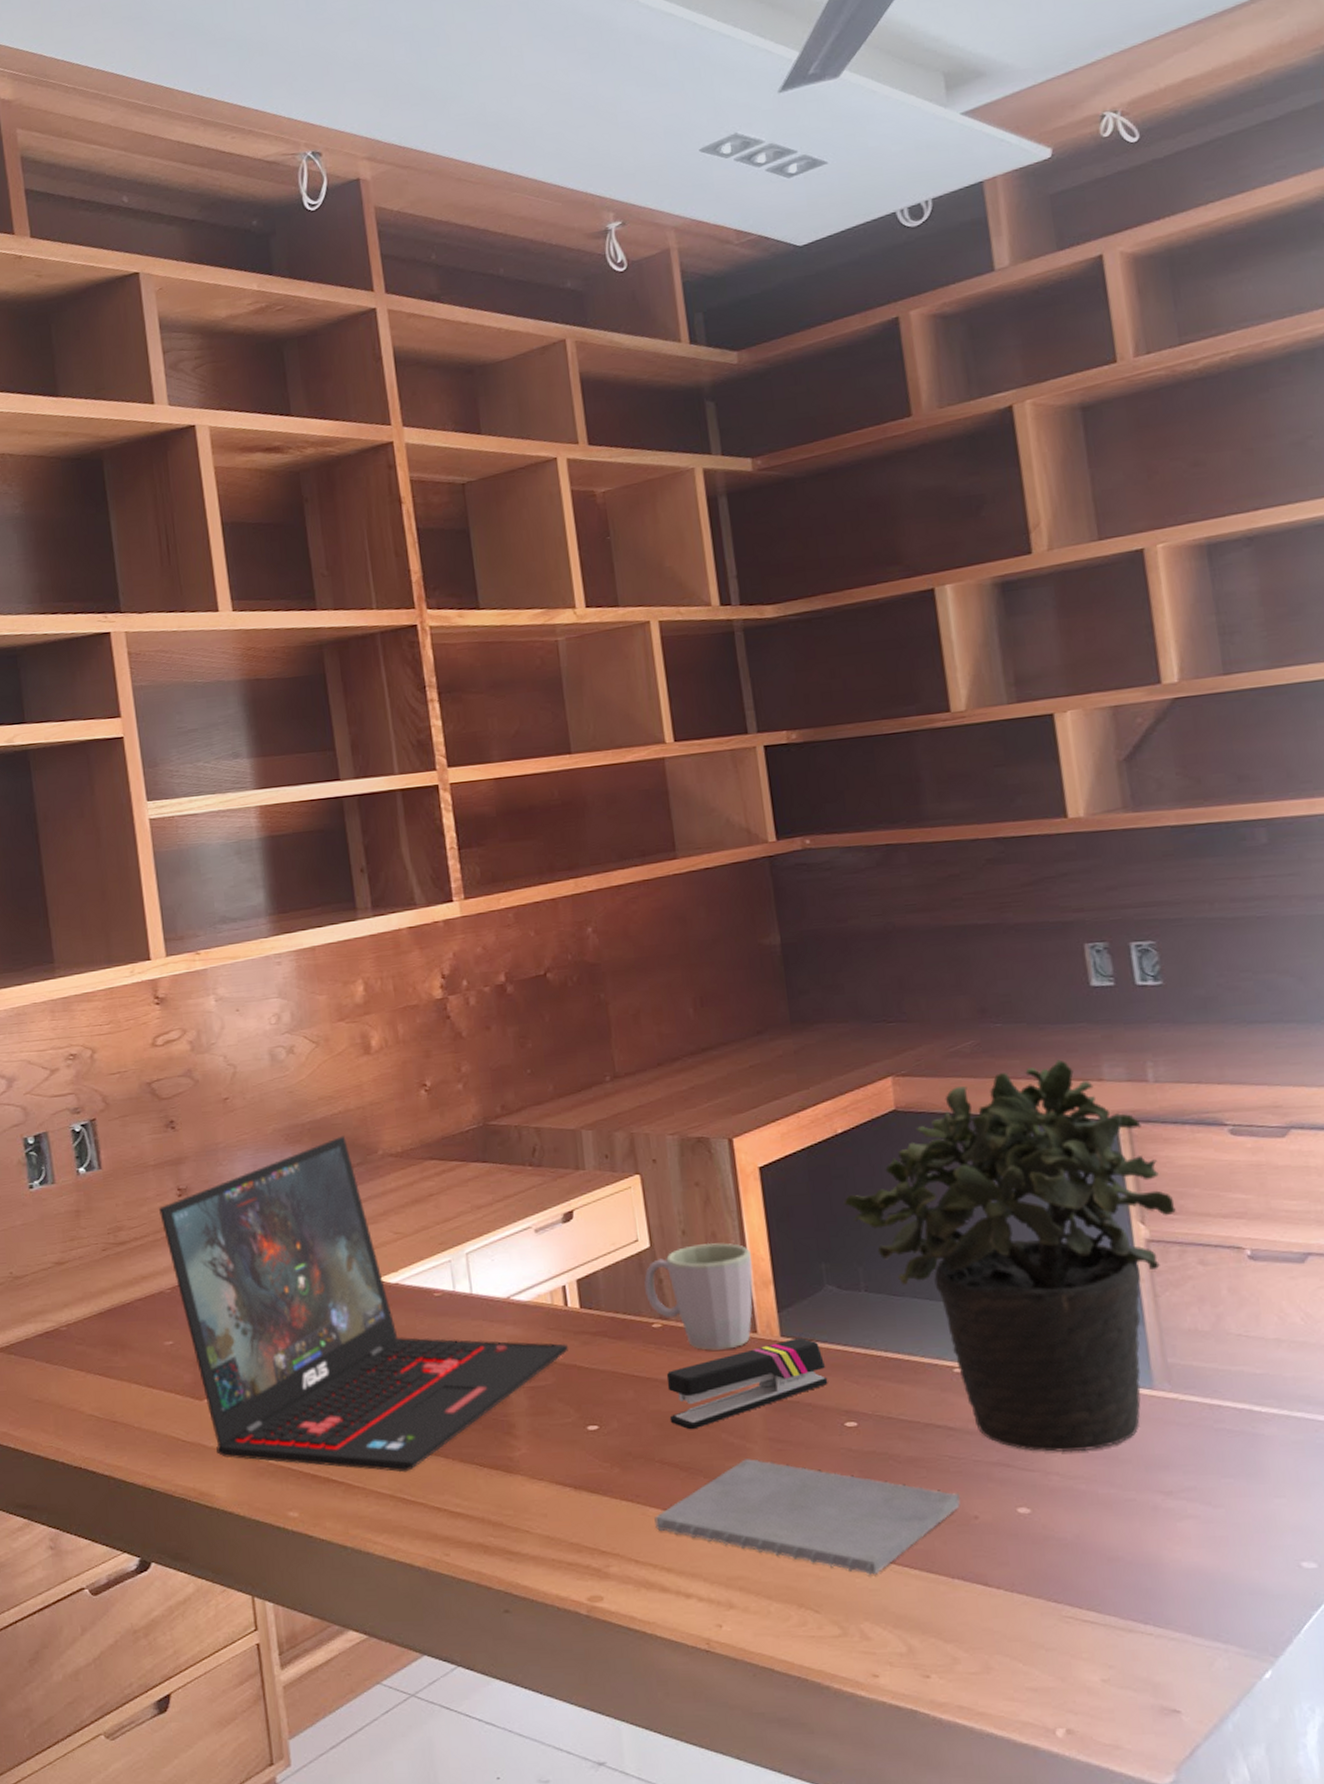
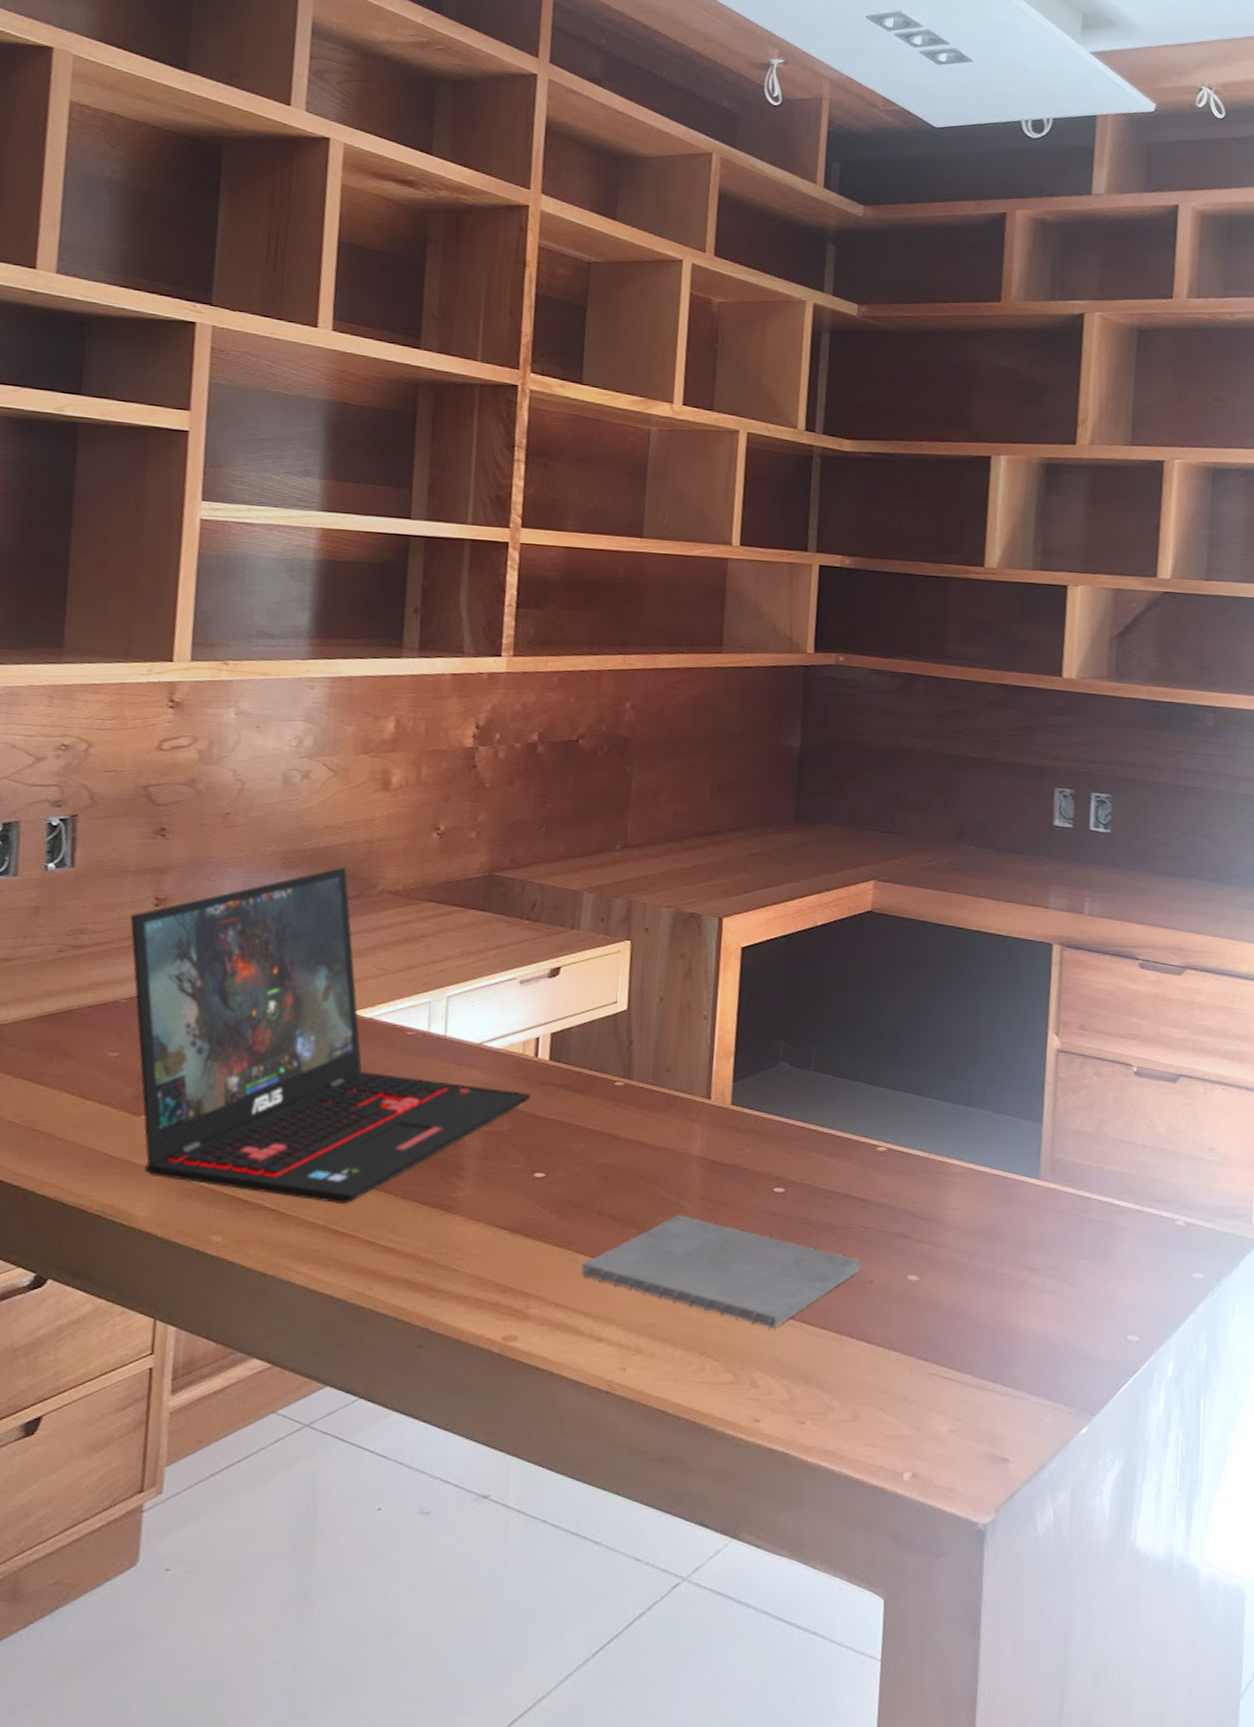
mug: present [644,1242,753,1350] -> none [614,1011,719,1112]
stapler: present [666,1337,828,1430] -> none [614,1107,766,1184]
potted plant: present [843,1059,1176,1453] -> none [810,885,1086,1229]

